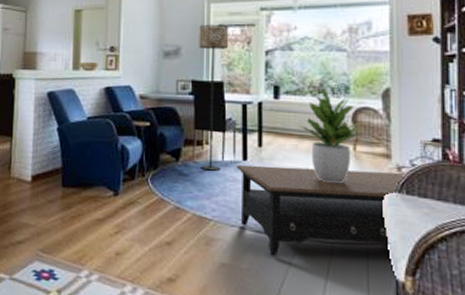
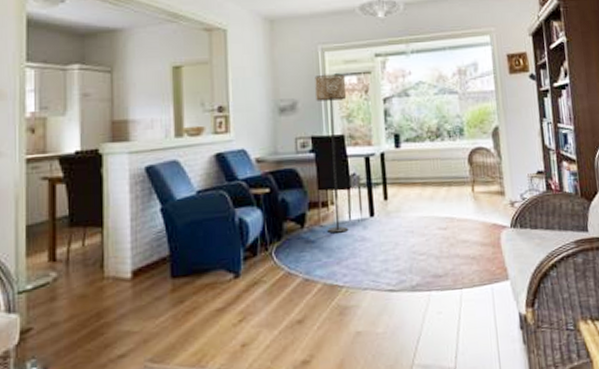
coffee table: present [236,164,407,256] -> none [364,208,519,314]
potted plant: present [298,88,363,184] -> none [420,132,479,228]

